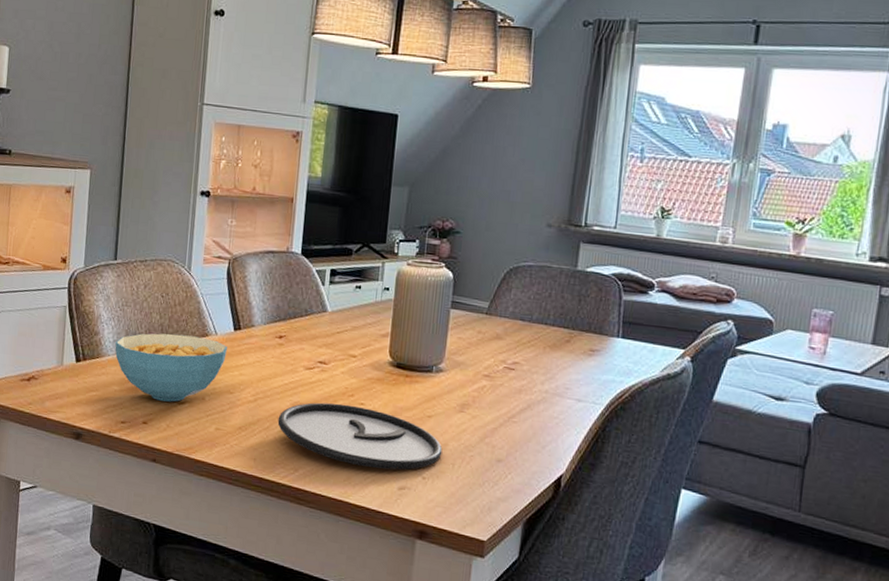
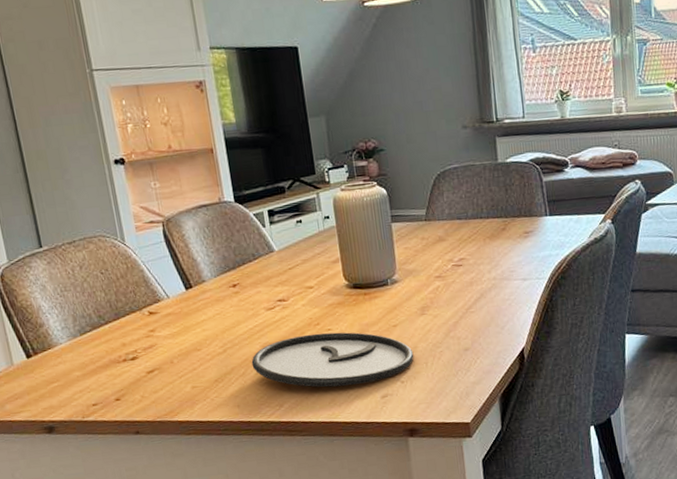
cereal bowl: present [115,333,227,402] -> none [64,303,185,375]

